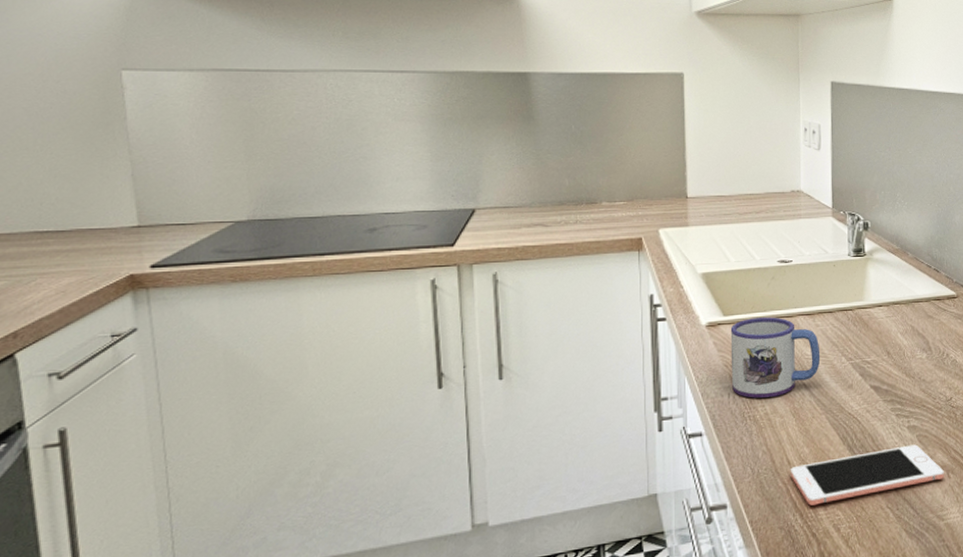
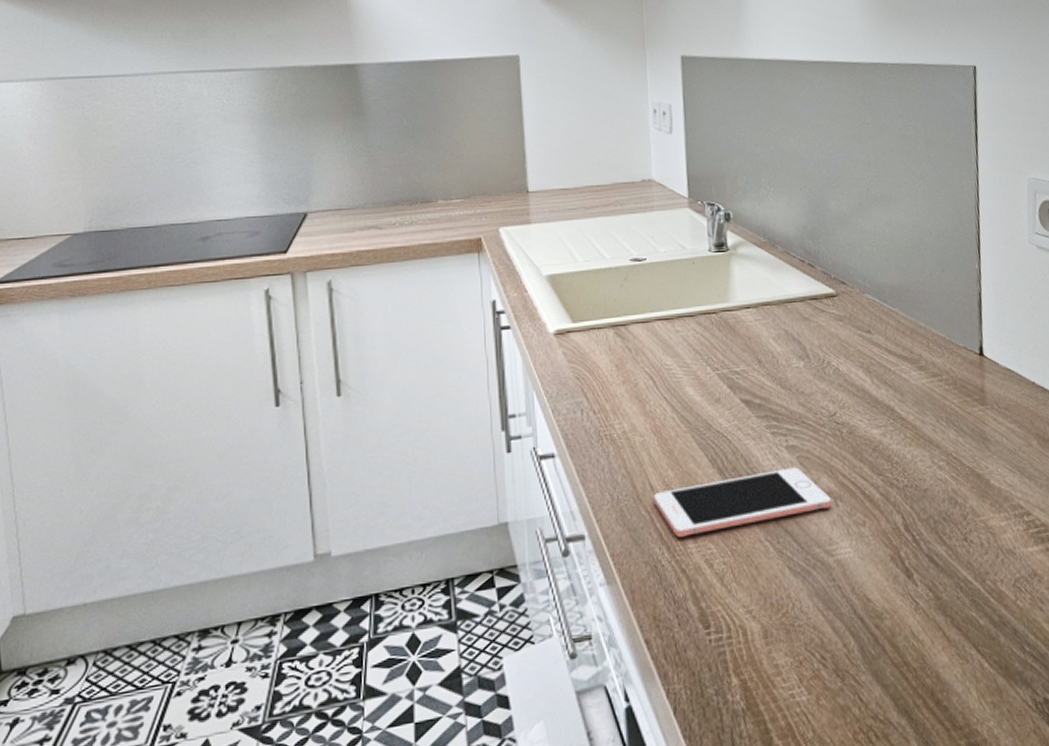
mug: present [730,317,821,398] -> none [581,322,683,415]

